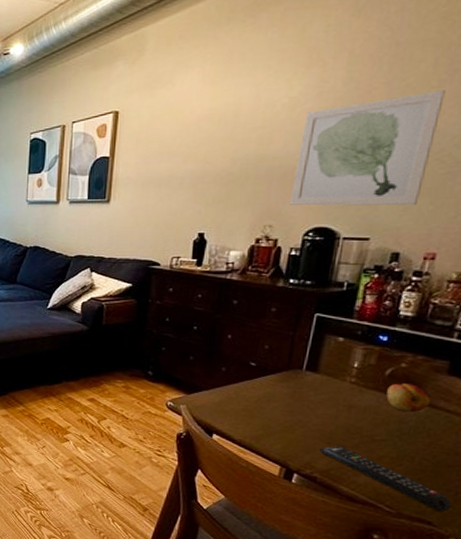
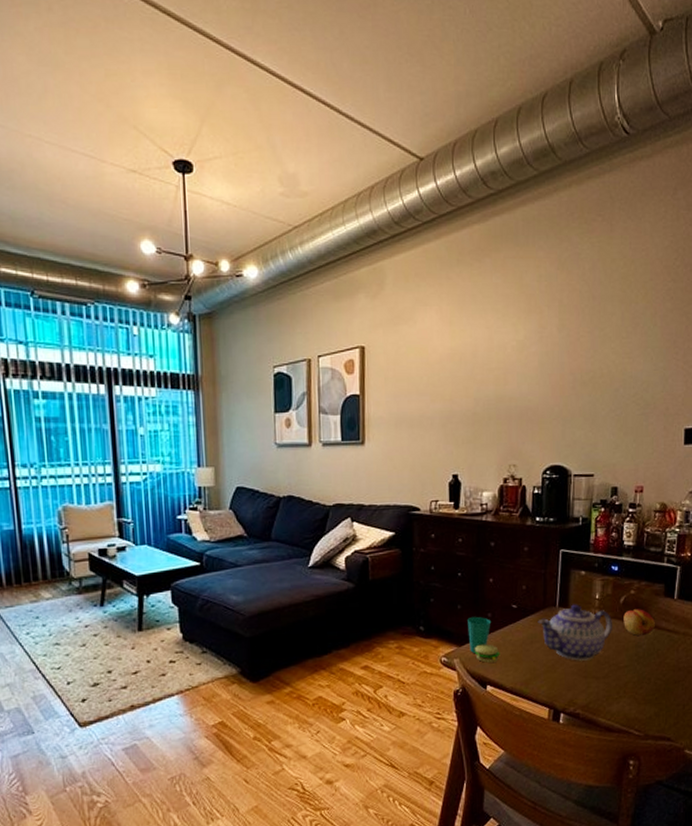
cup: none [198,368,232,414] -> present [468,616,500,663]
teapot: none [278,369,373,428] -> present [538,604,613,661]
wall art: present [289,90,446,206] -> none [527,341,632,445]
remote control: present [319,446,453,512] -> none [579,678,682,727]

